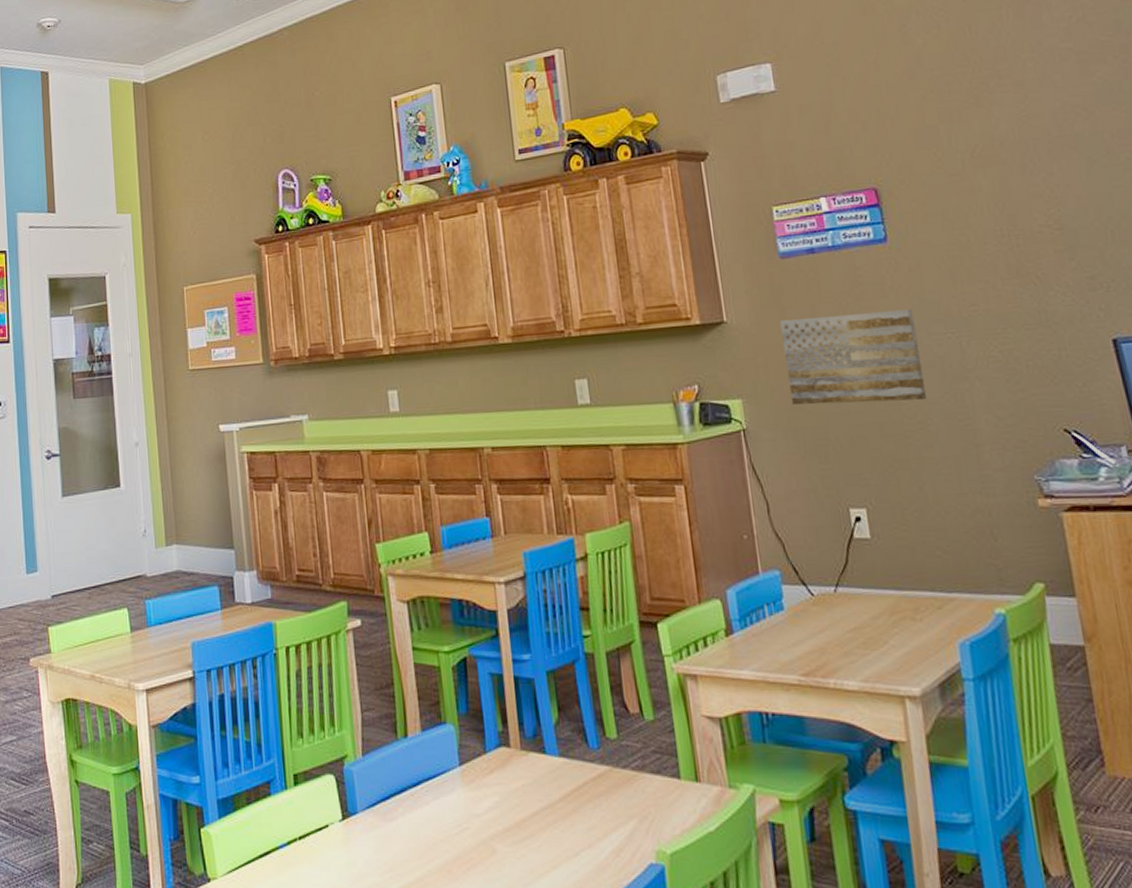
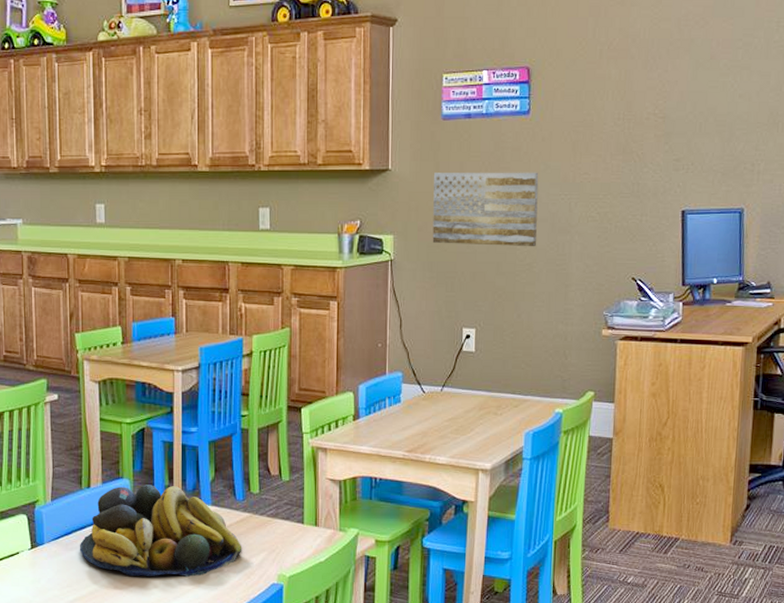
fruit bowl: none [400,731,605,857] -> present [79,485,242,578]

